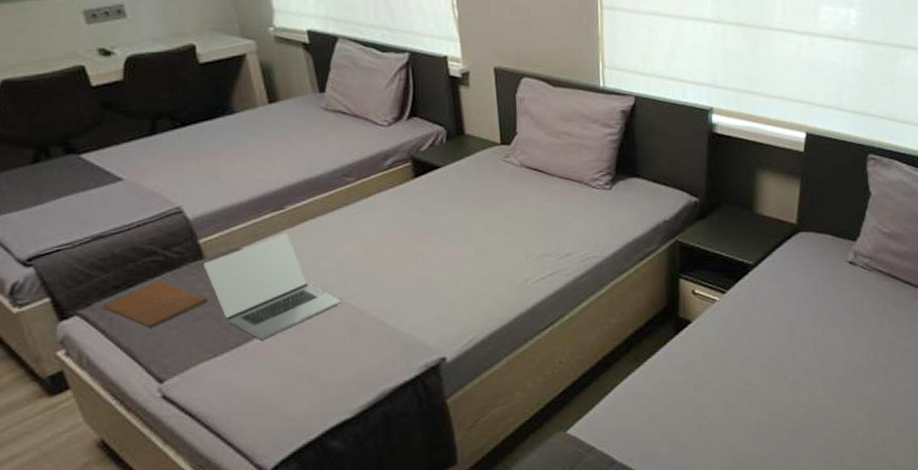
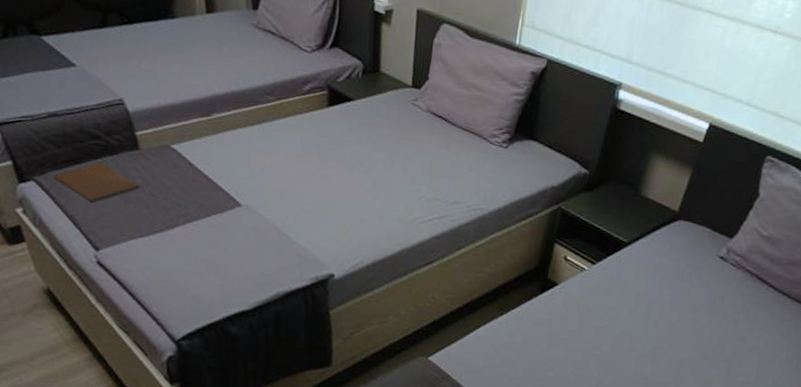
laptop: present [203,233,342,341] -> none [138,138,251,230]

